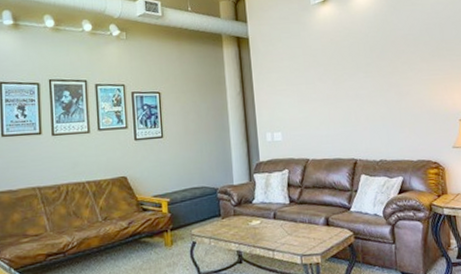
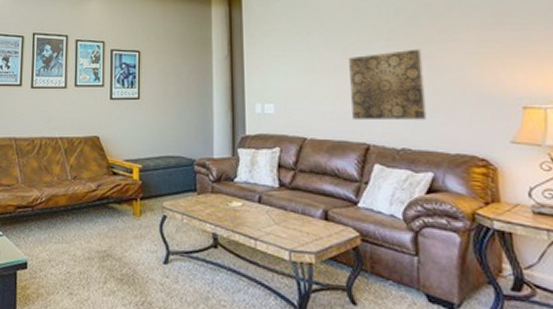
wall art: none [338,78,397,141] -> present [349,48,427,121]

